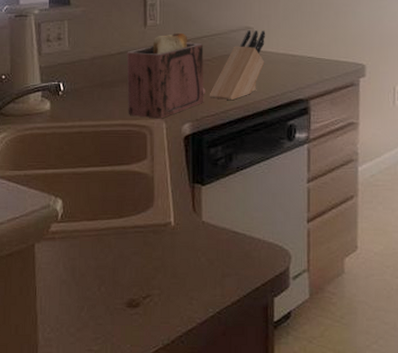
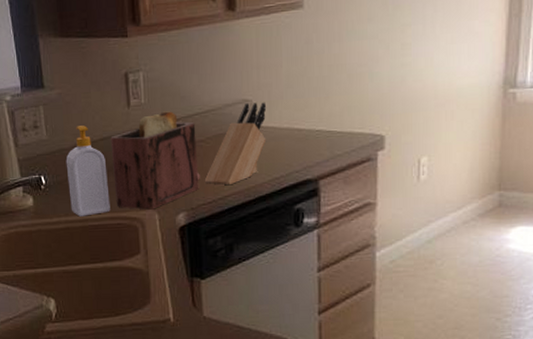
soap bottle: none [84,40,122,122] -> present [66,125,110,217]

